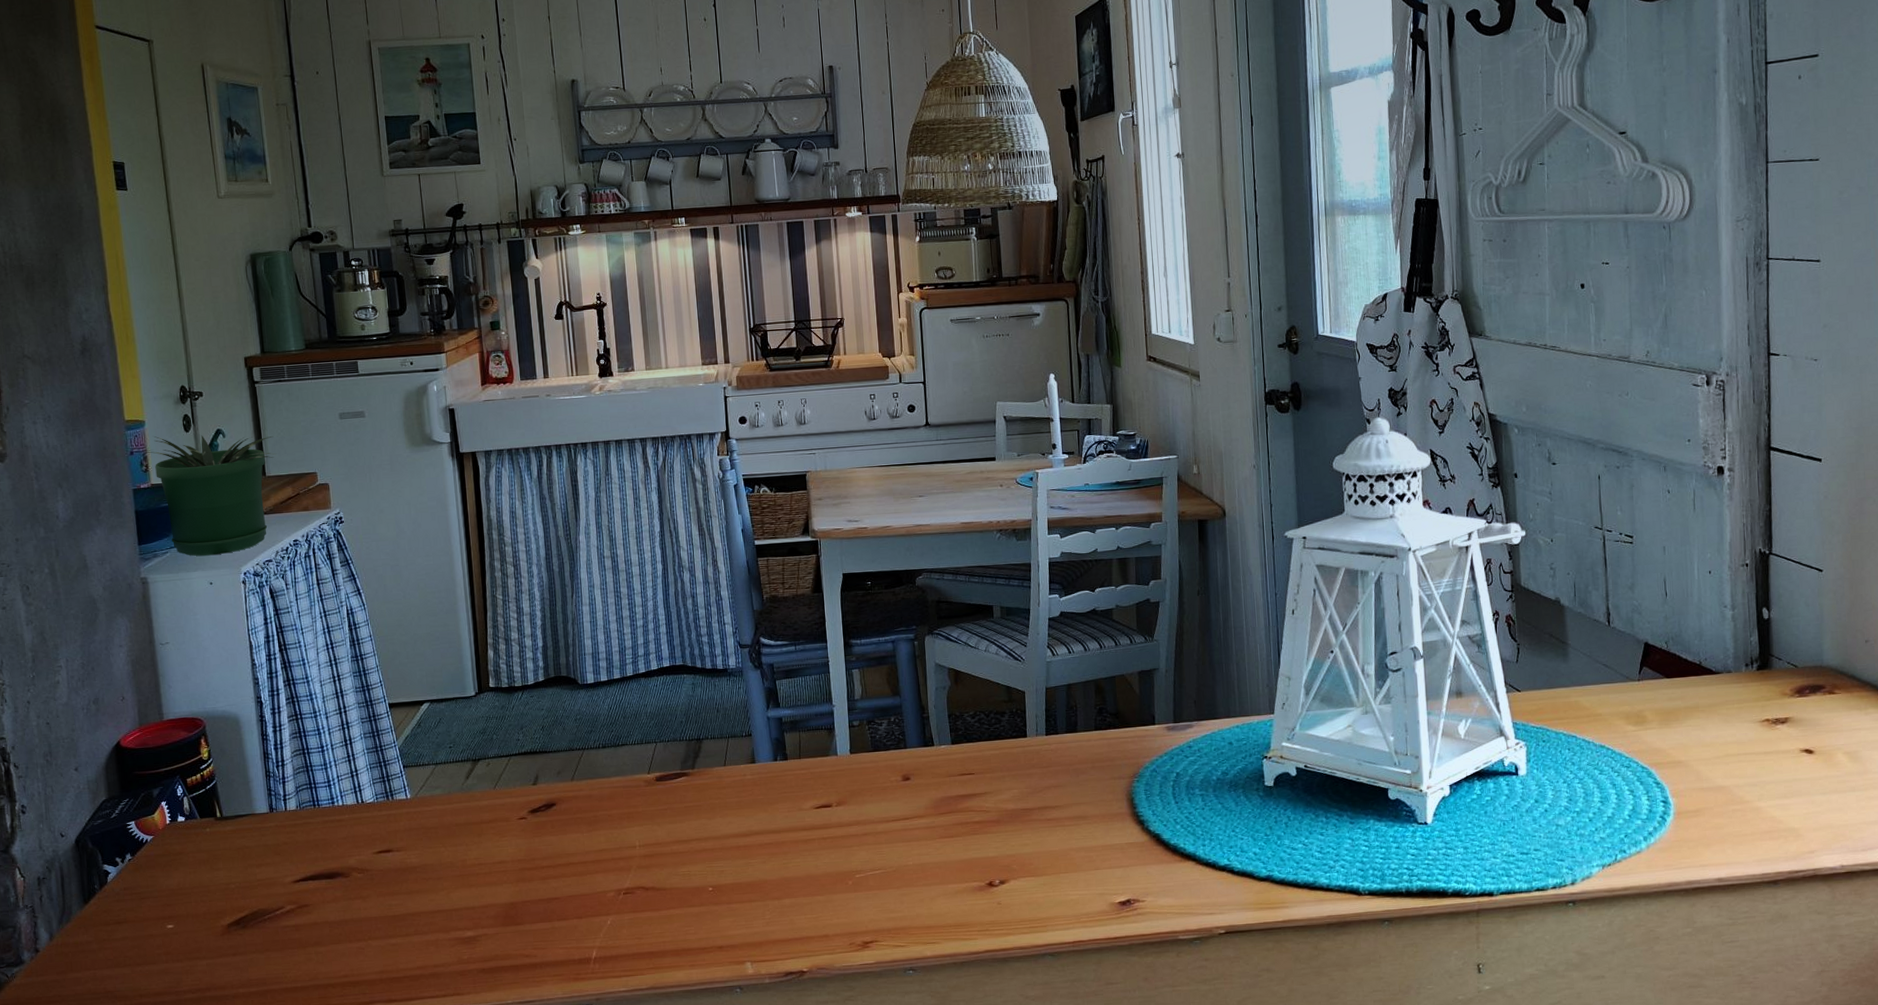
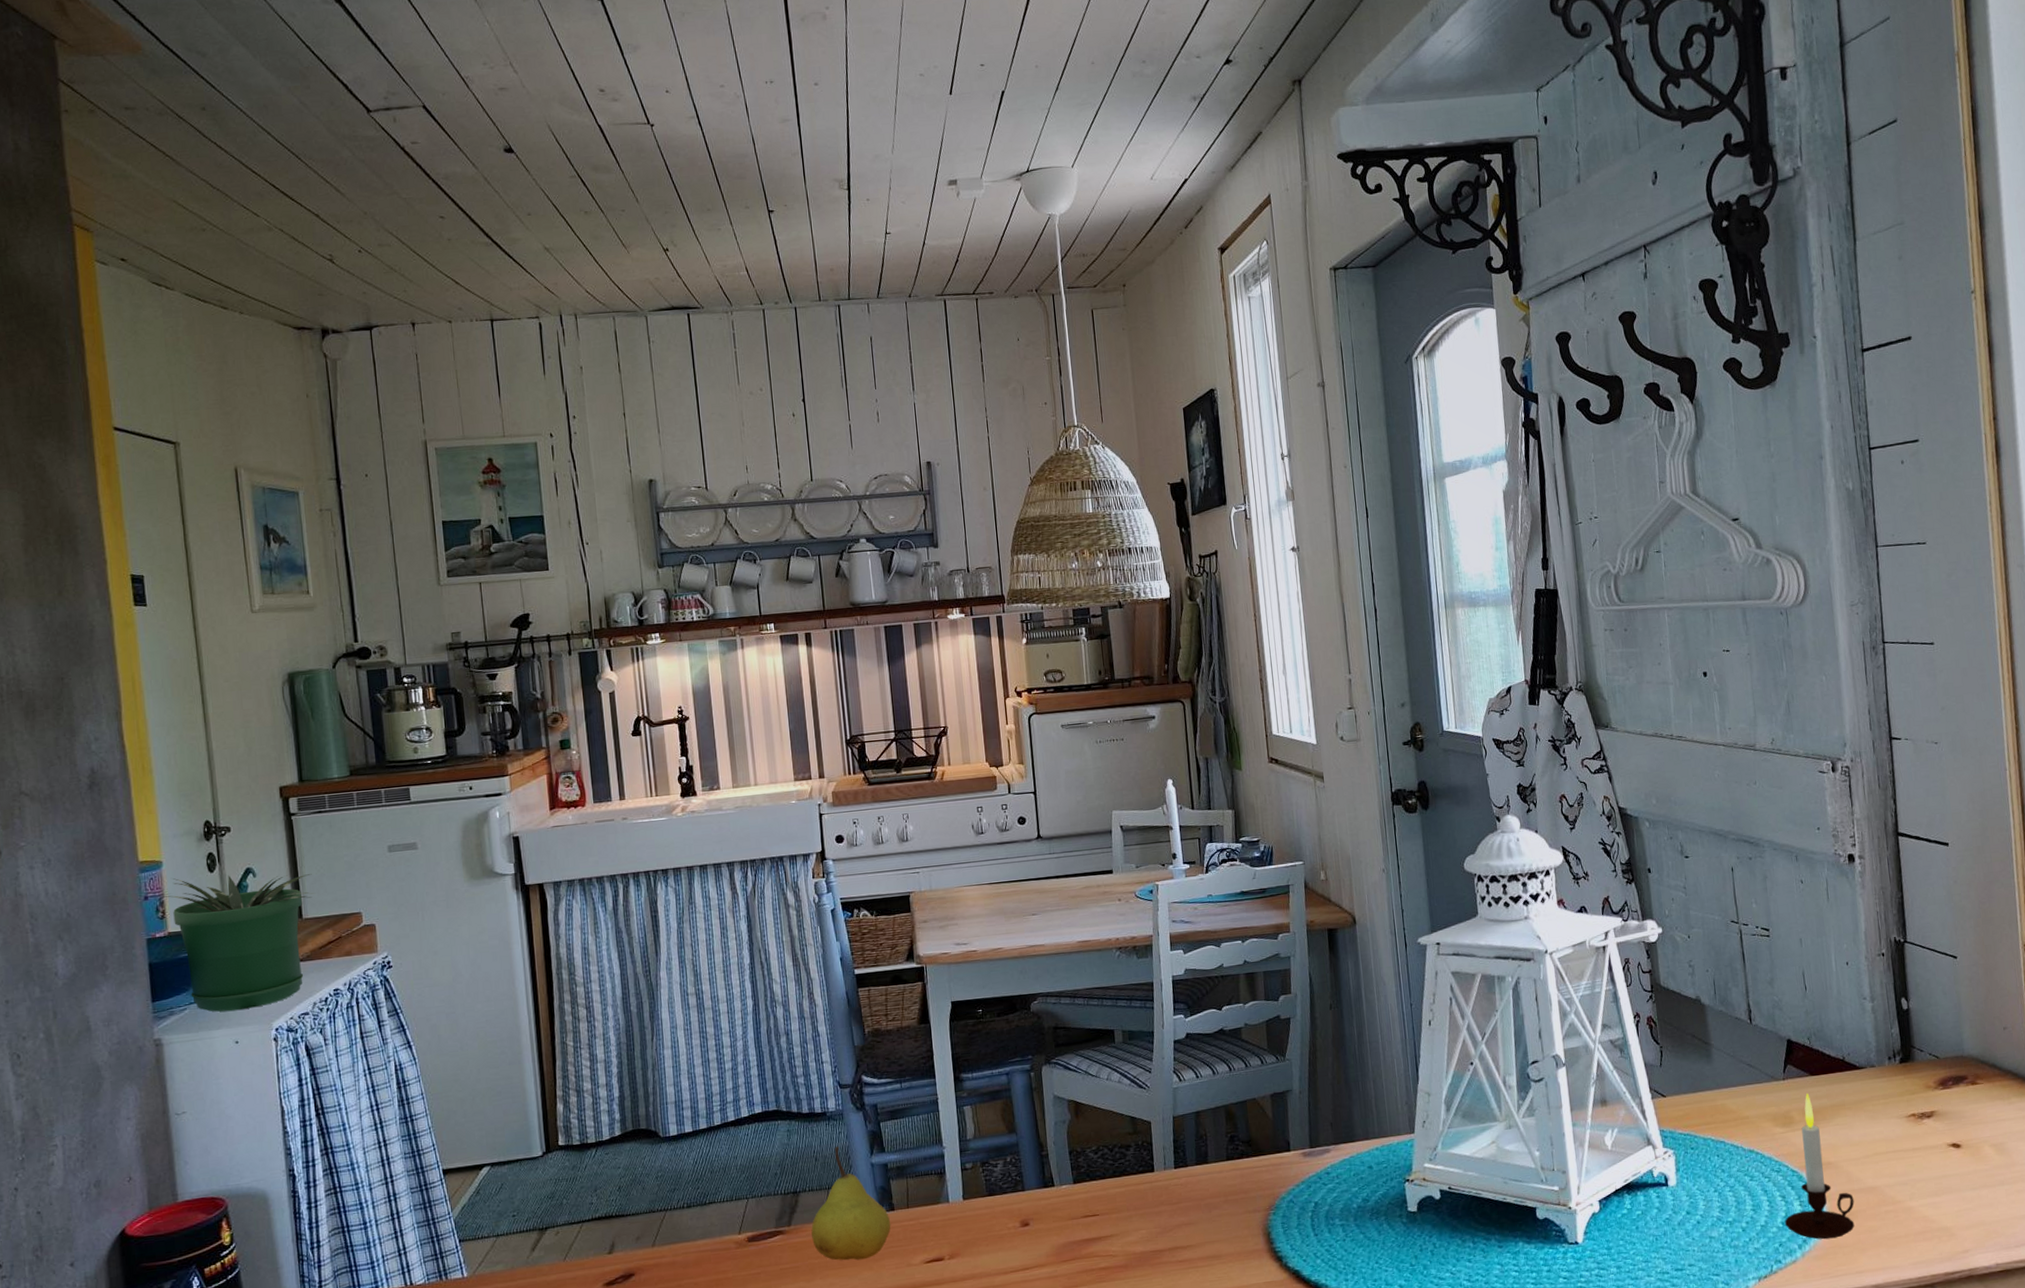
pear: none [712,699,785,803] -> present [811,1145,891,1261]
candle: none [1631,694,1702,833] -> present [1784,1093,1855,1240]

